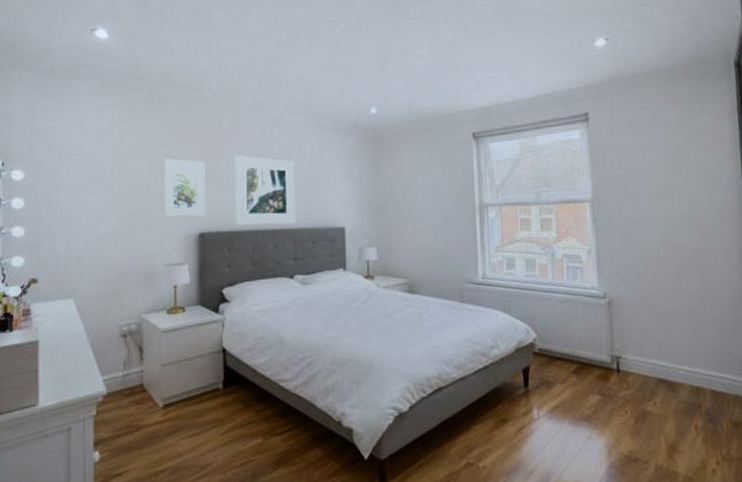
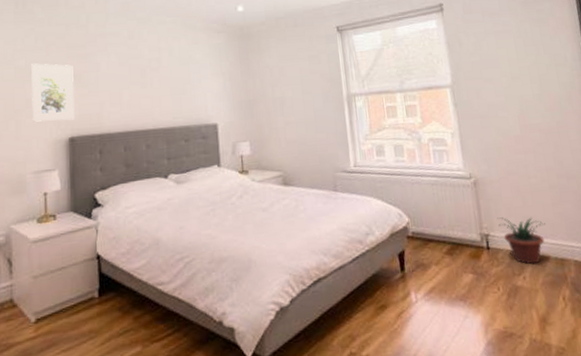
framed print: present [235,155,296,225] -> none [104,57,168,127]
potted plant: none [630,340,683,391] -> present [497,217,546,265]

